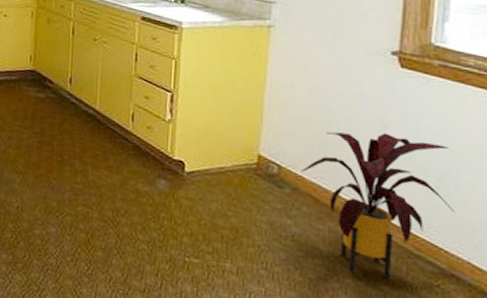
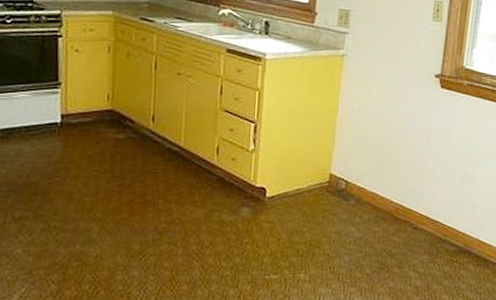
house plant: present [301,131,455,279] -> none [364,144,471,262]

